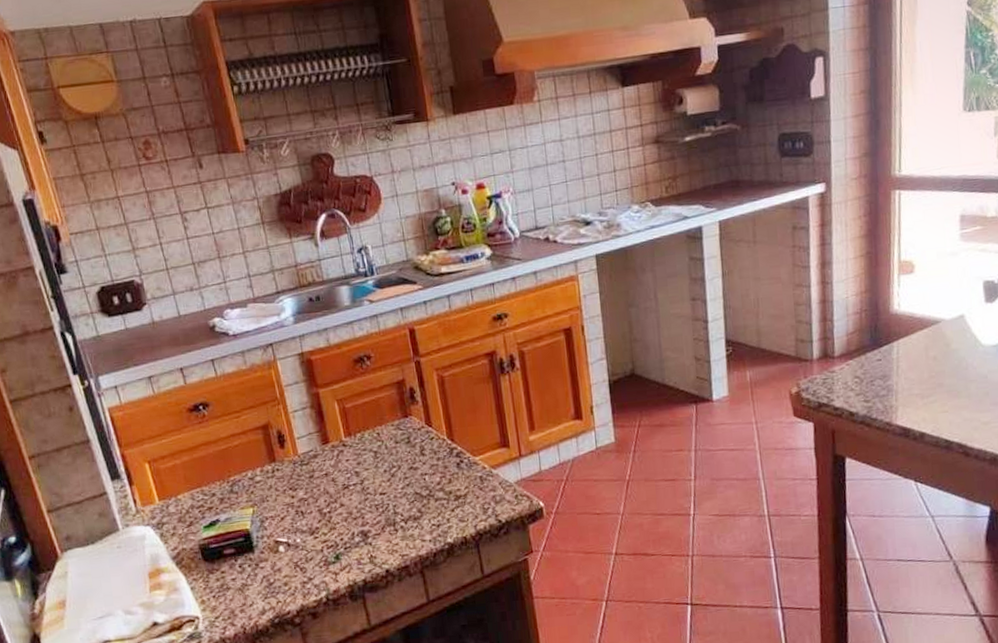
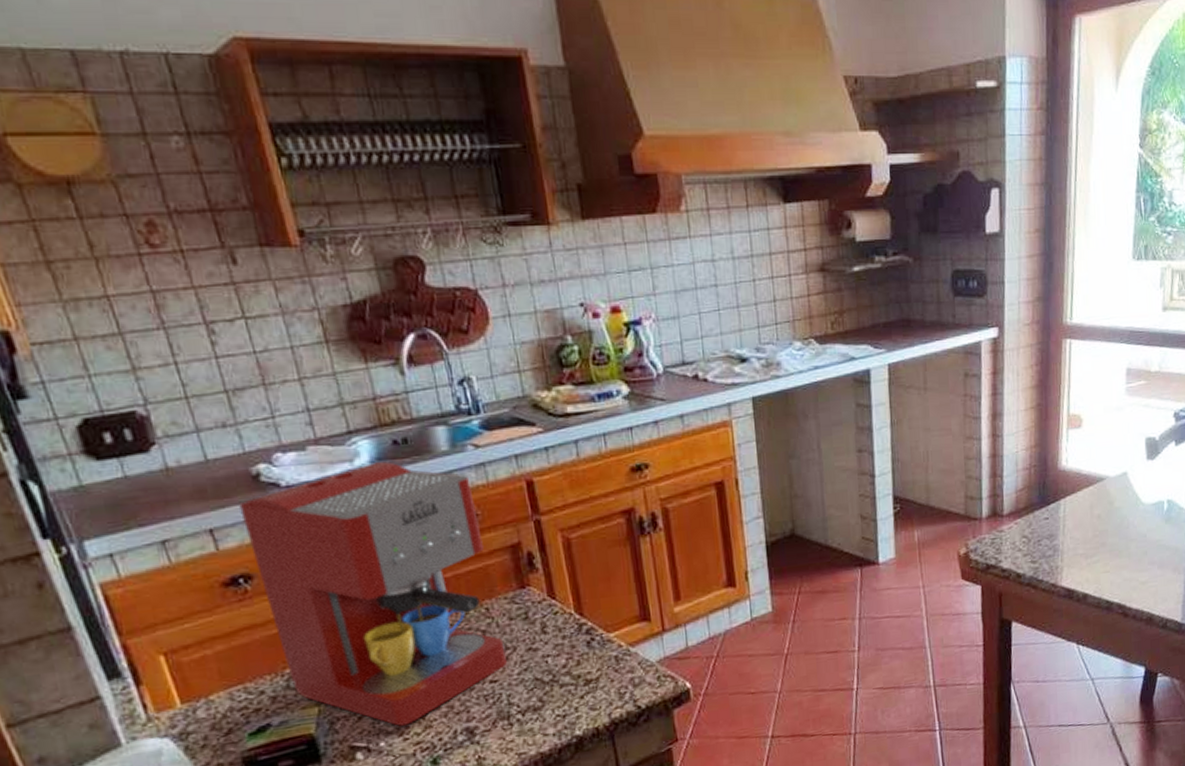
coffee maker: none [200,315,393,527] -> present [239,461,507,726]

